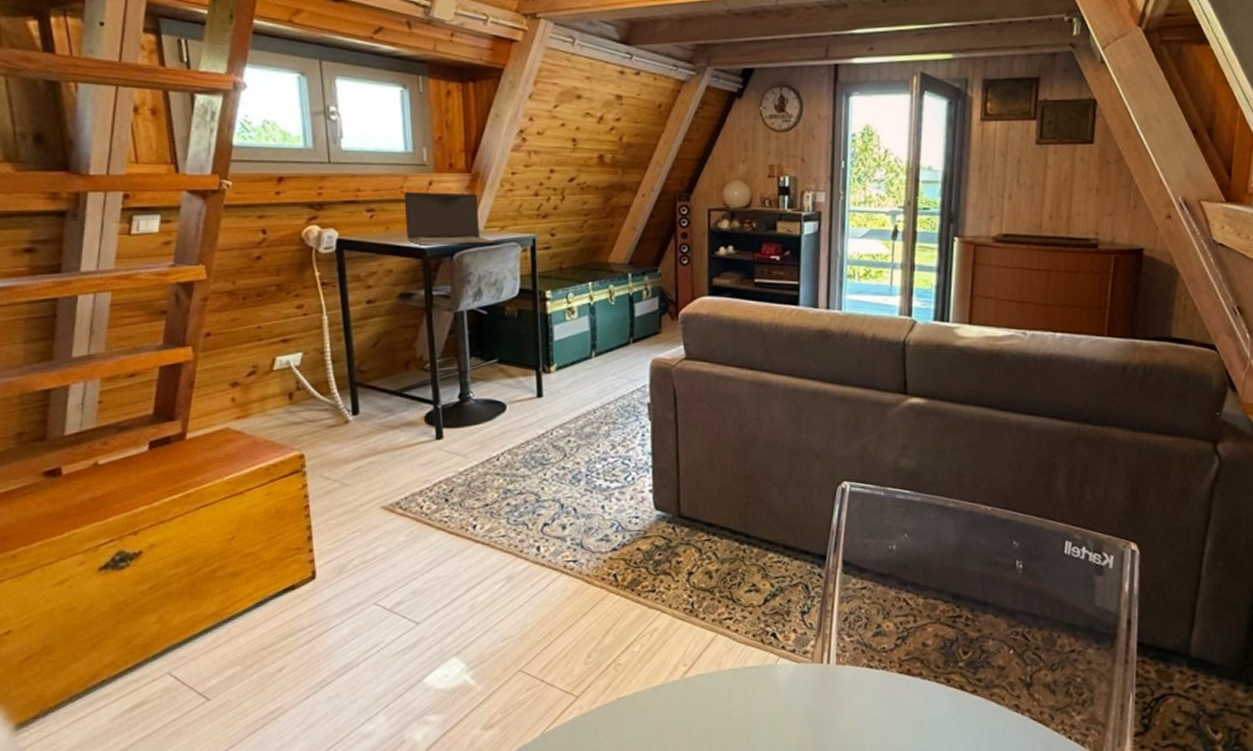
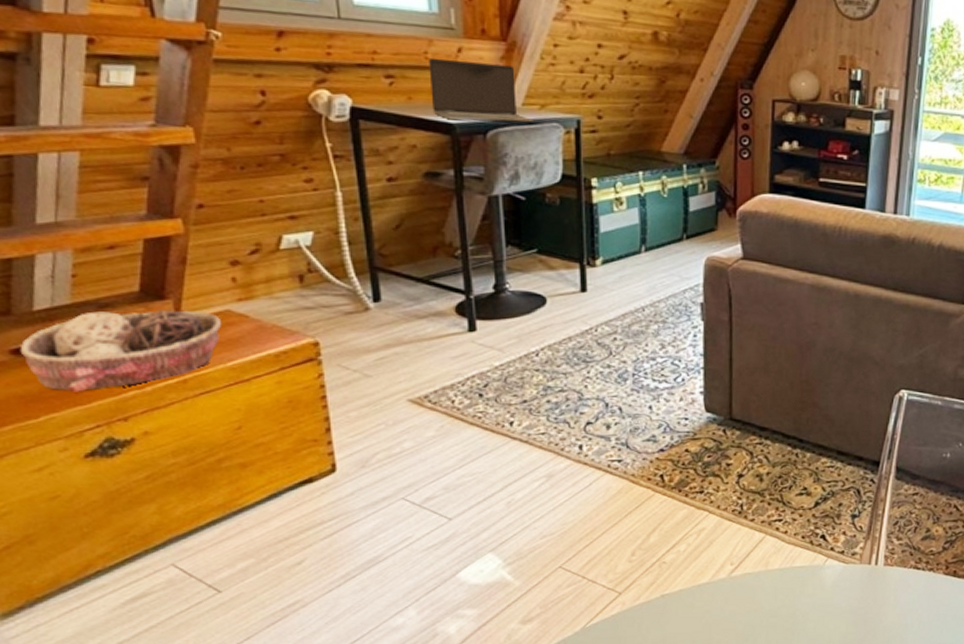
decorative basket: none [51,429,222,509] -> present [19,309,222,392]

